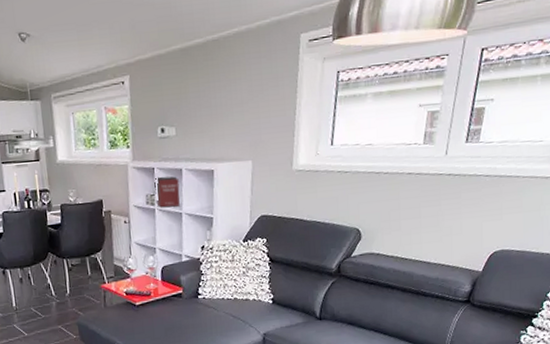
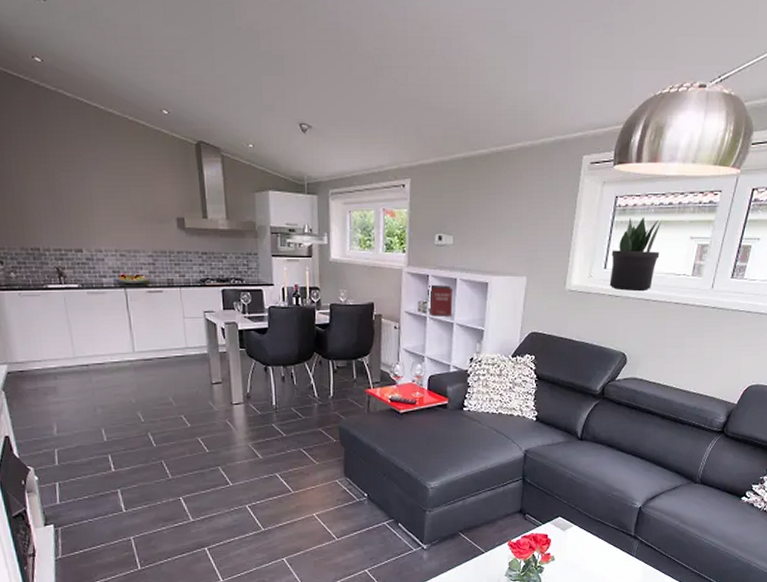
planter: none [337,89,388,166] -> present [609,216,662,292]

